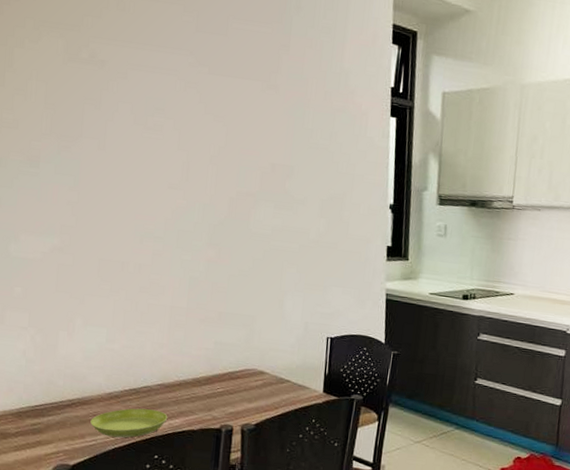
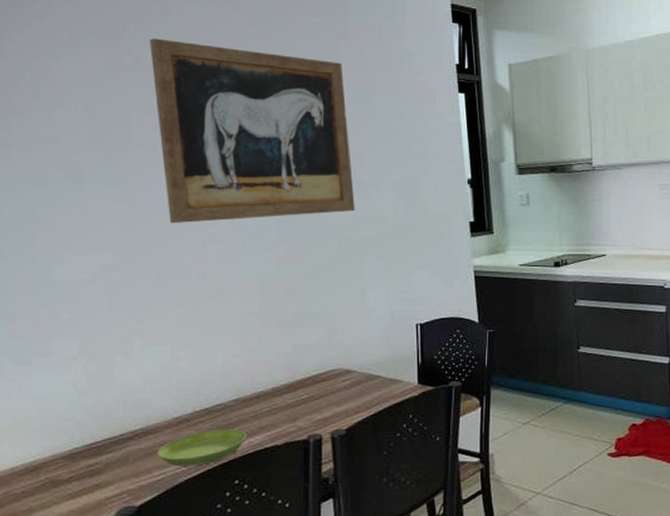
wall art: none [104,34,282,224] -> present [149,38,355,224]

